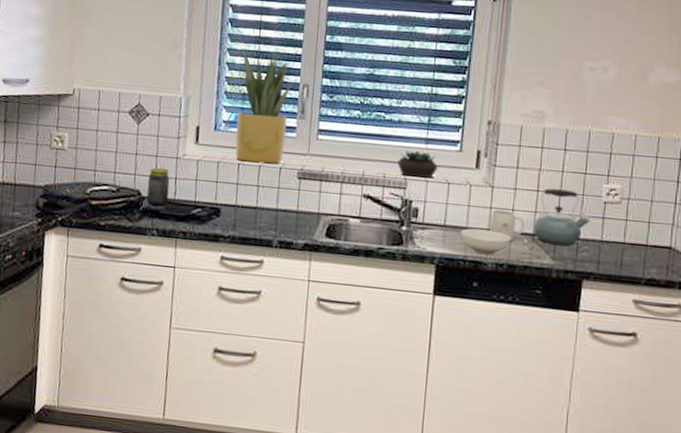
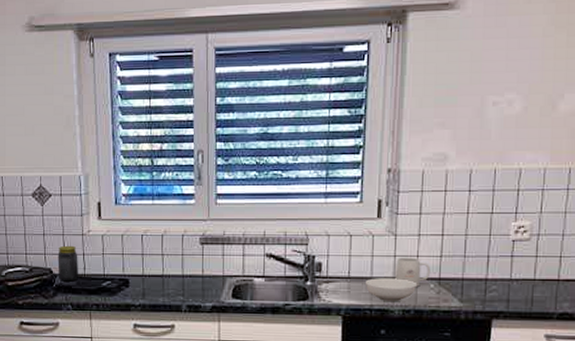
planter: present [235,46,296,164] -> none [131,118,190,232]
succulent plant: present [397,150,438,178] -> none [298,205,339,232]
kettle: present [532,188,591,246] -> none [438,231,499,288]

